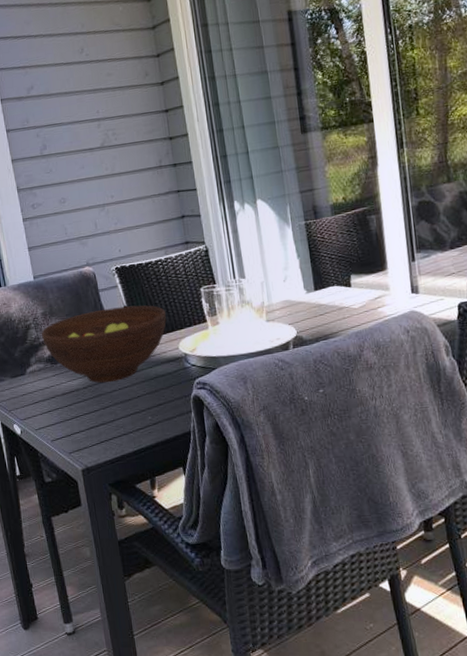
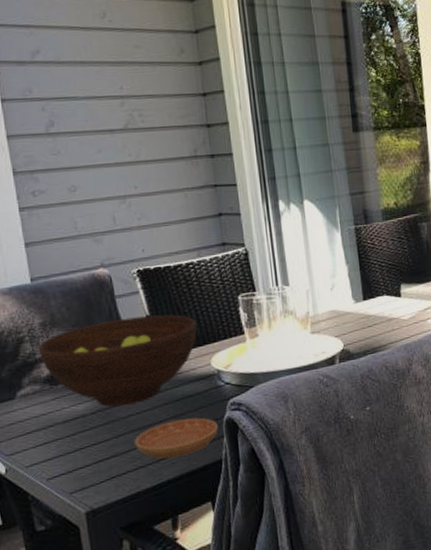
saucer: none [118,394,187,429] -> present [134,417,218,459]

